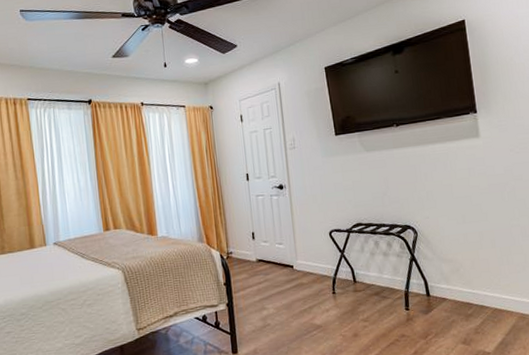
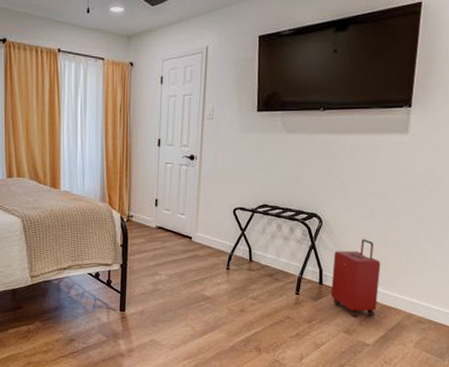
suitcase: none [435,244,489,326] -> present [330,239,381,317]

